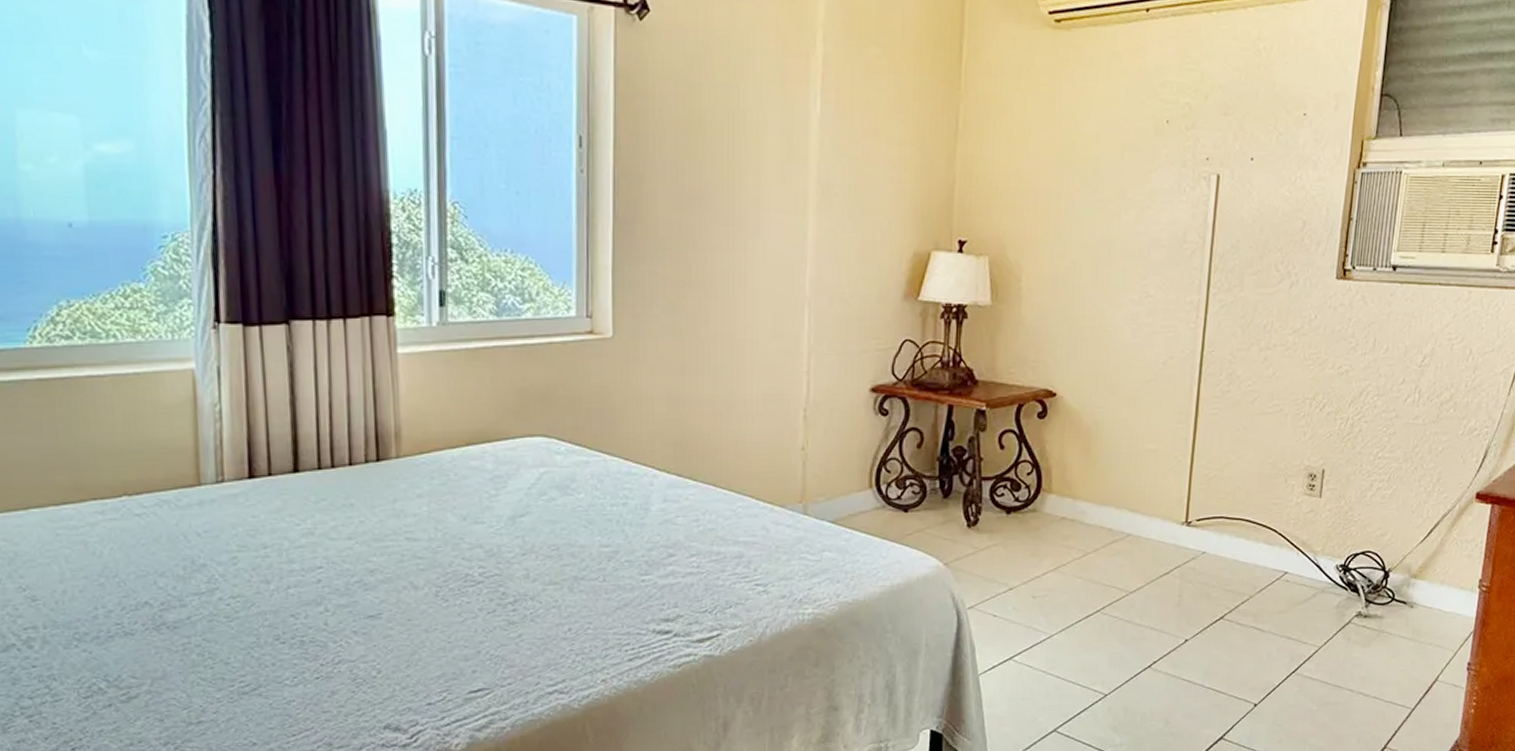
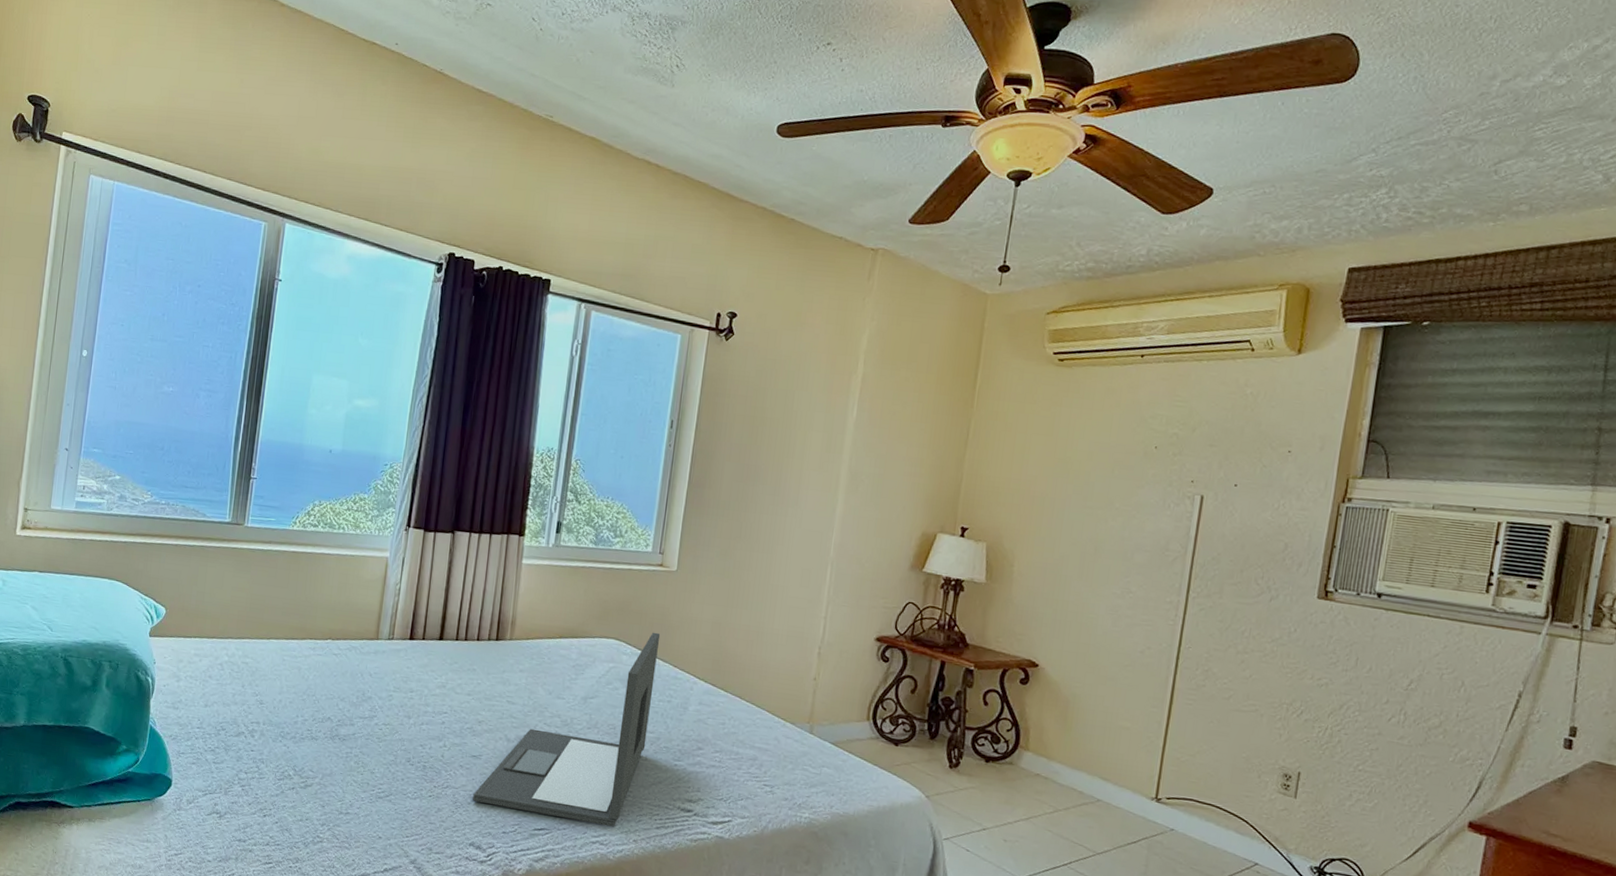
laptop: none [378,420,603,674] -> present [472,632,661,827]

